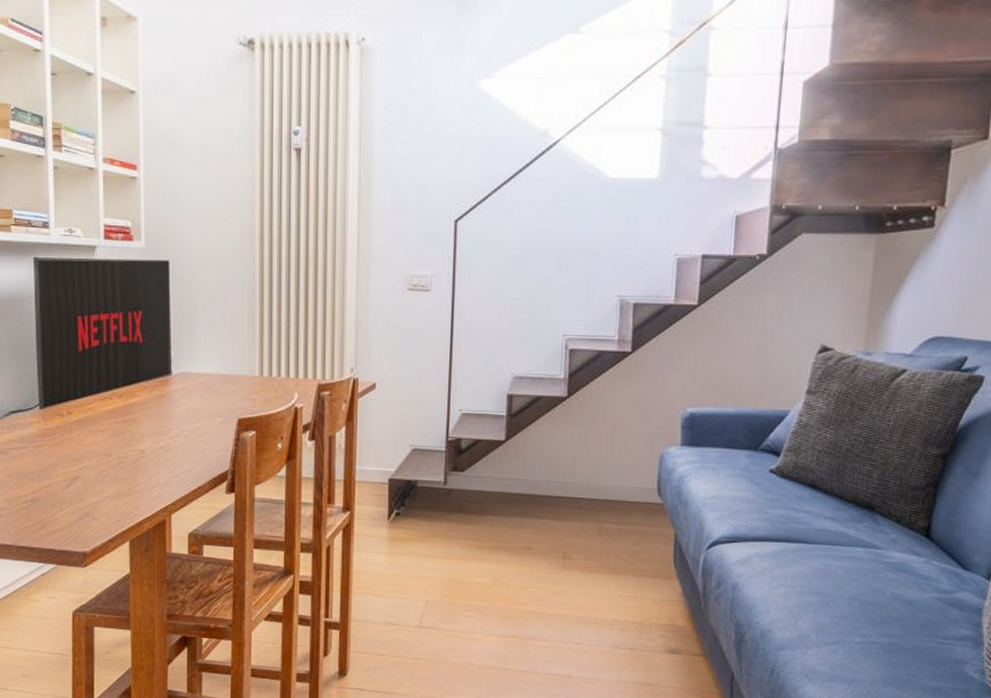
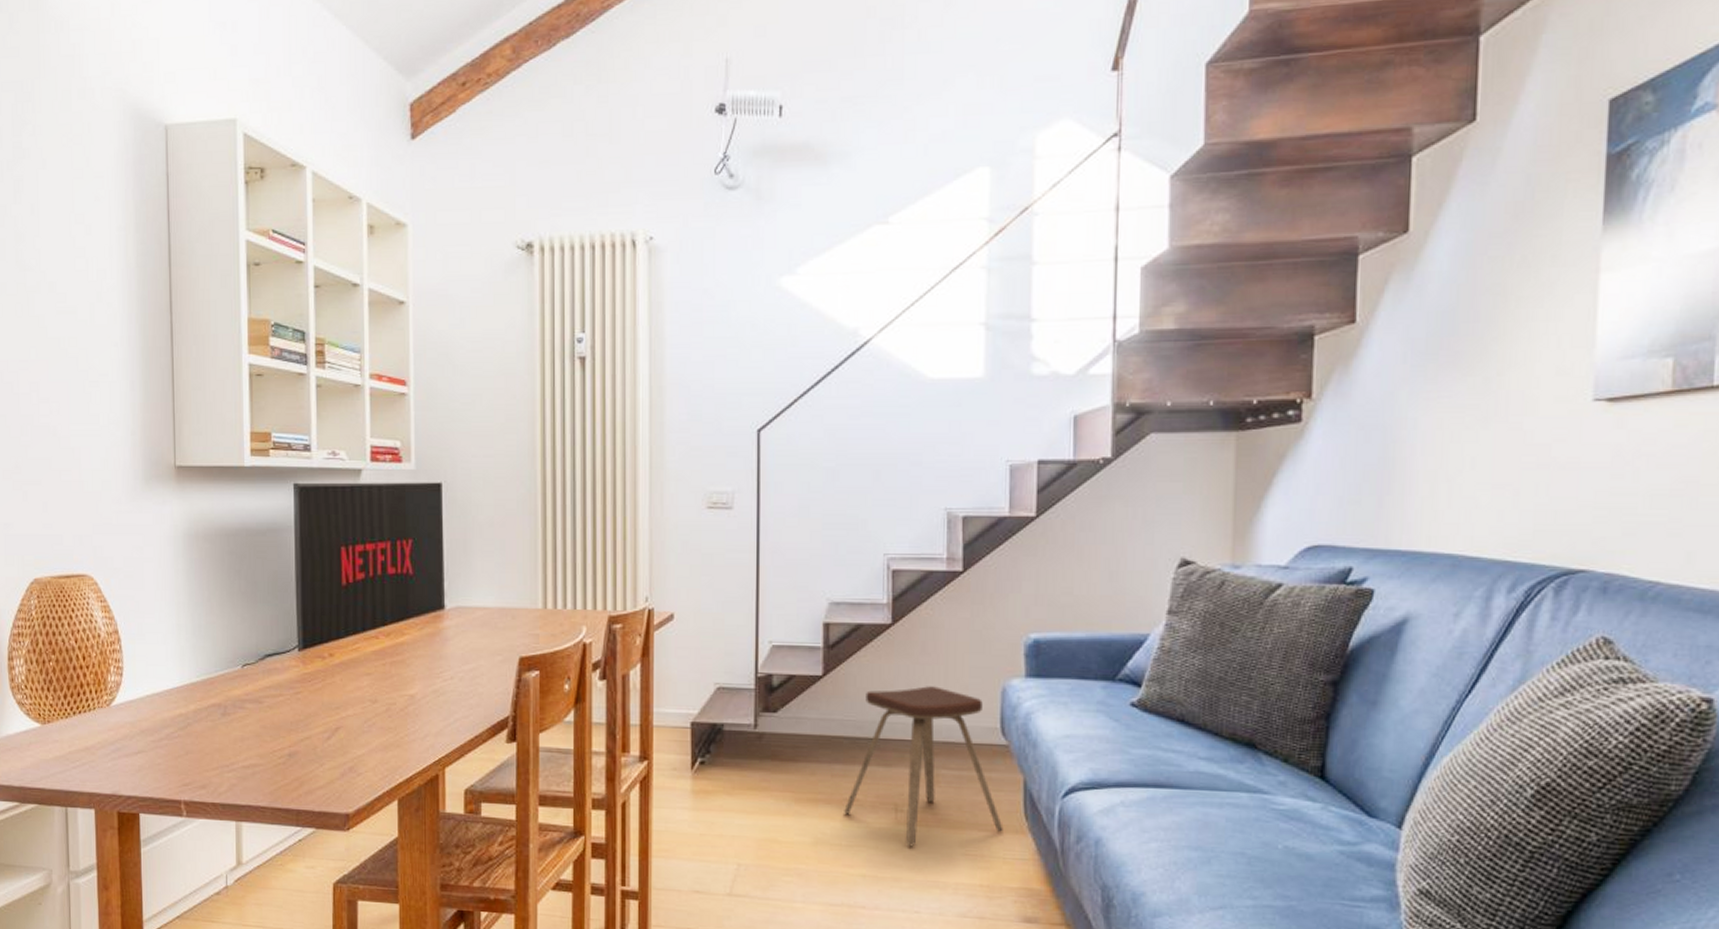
music stool: none [519,451,655,589] -> present [844,686,1003,847]

